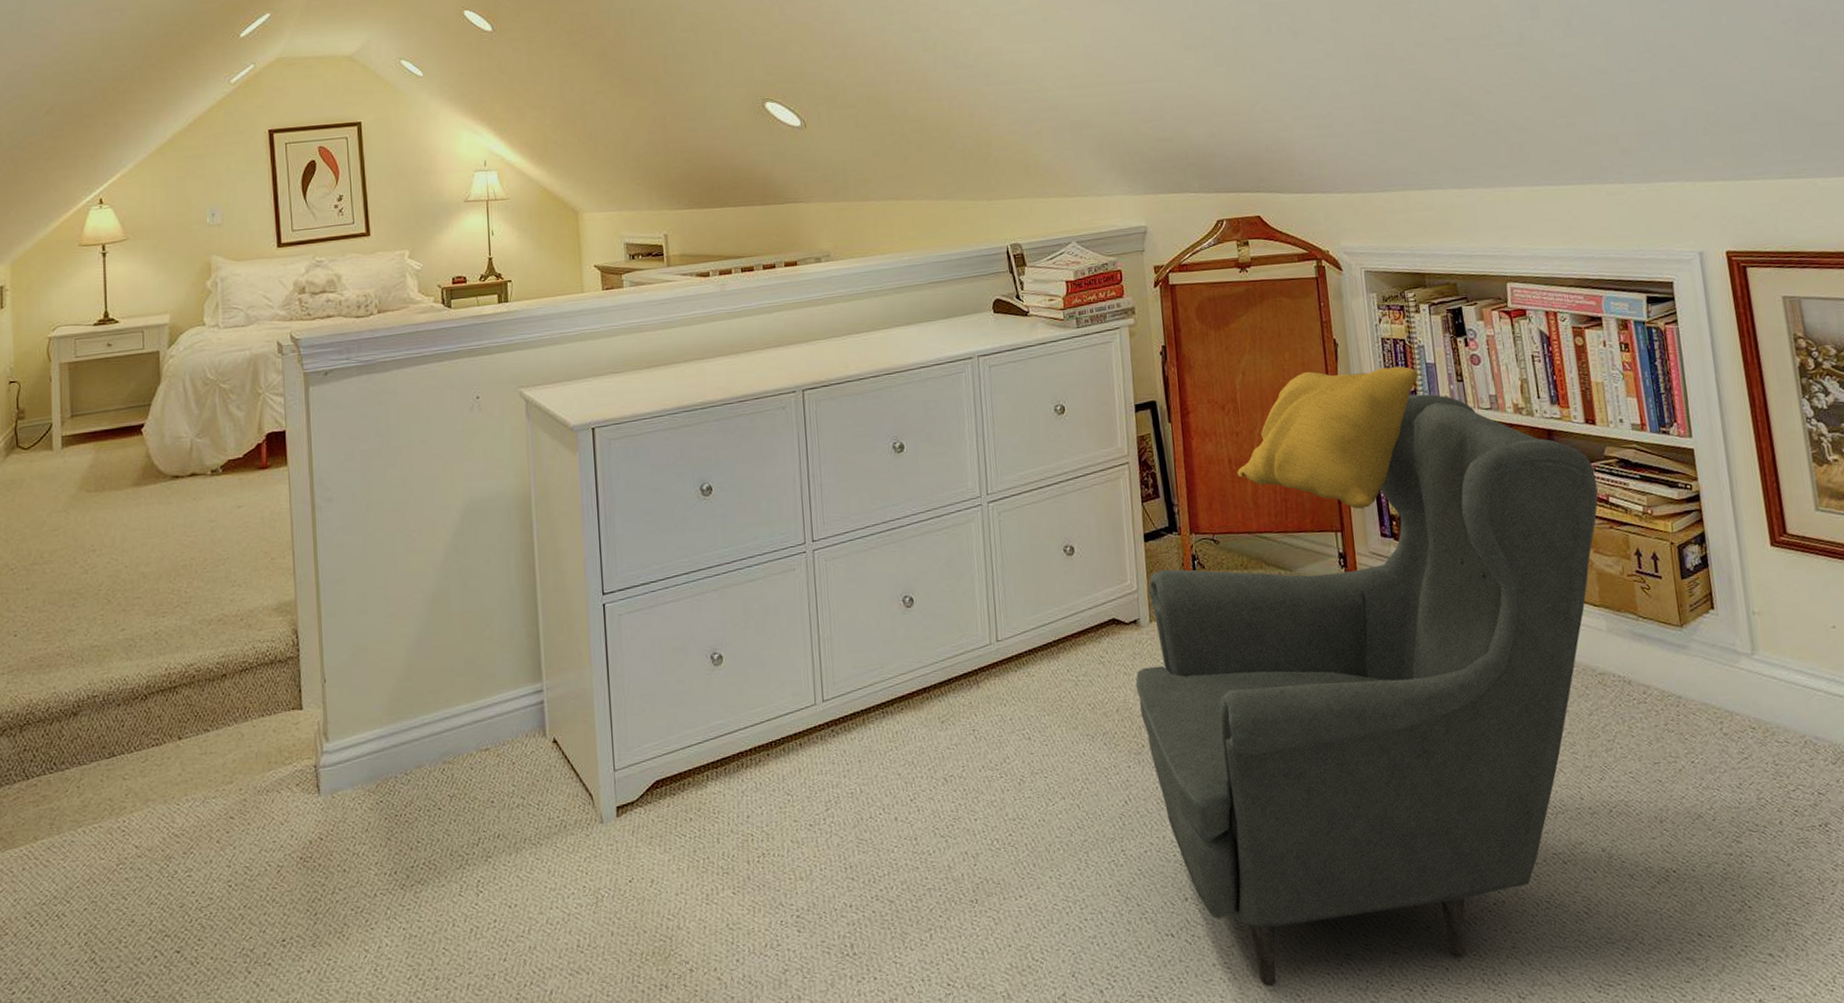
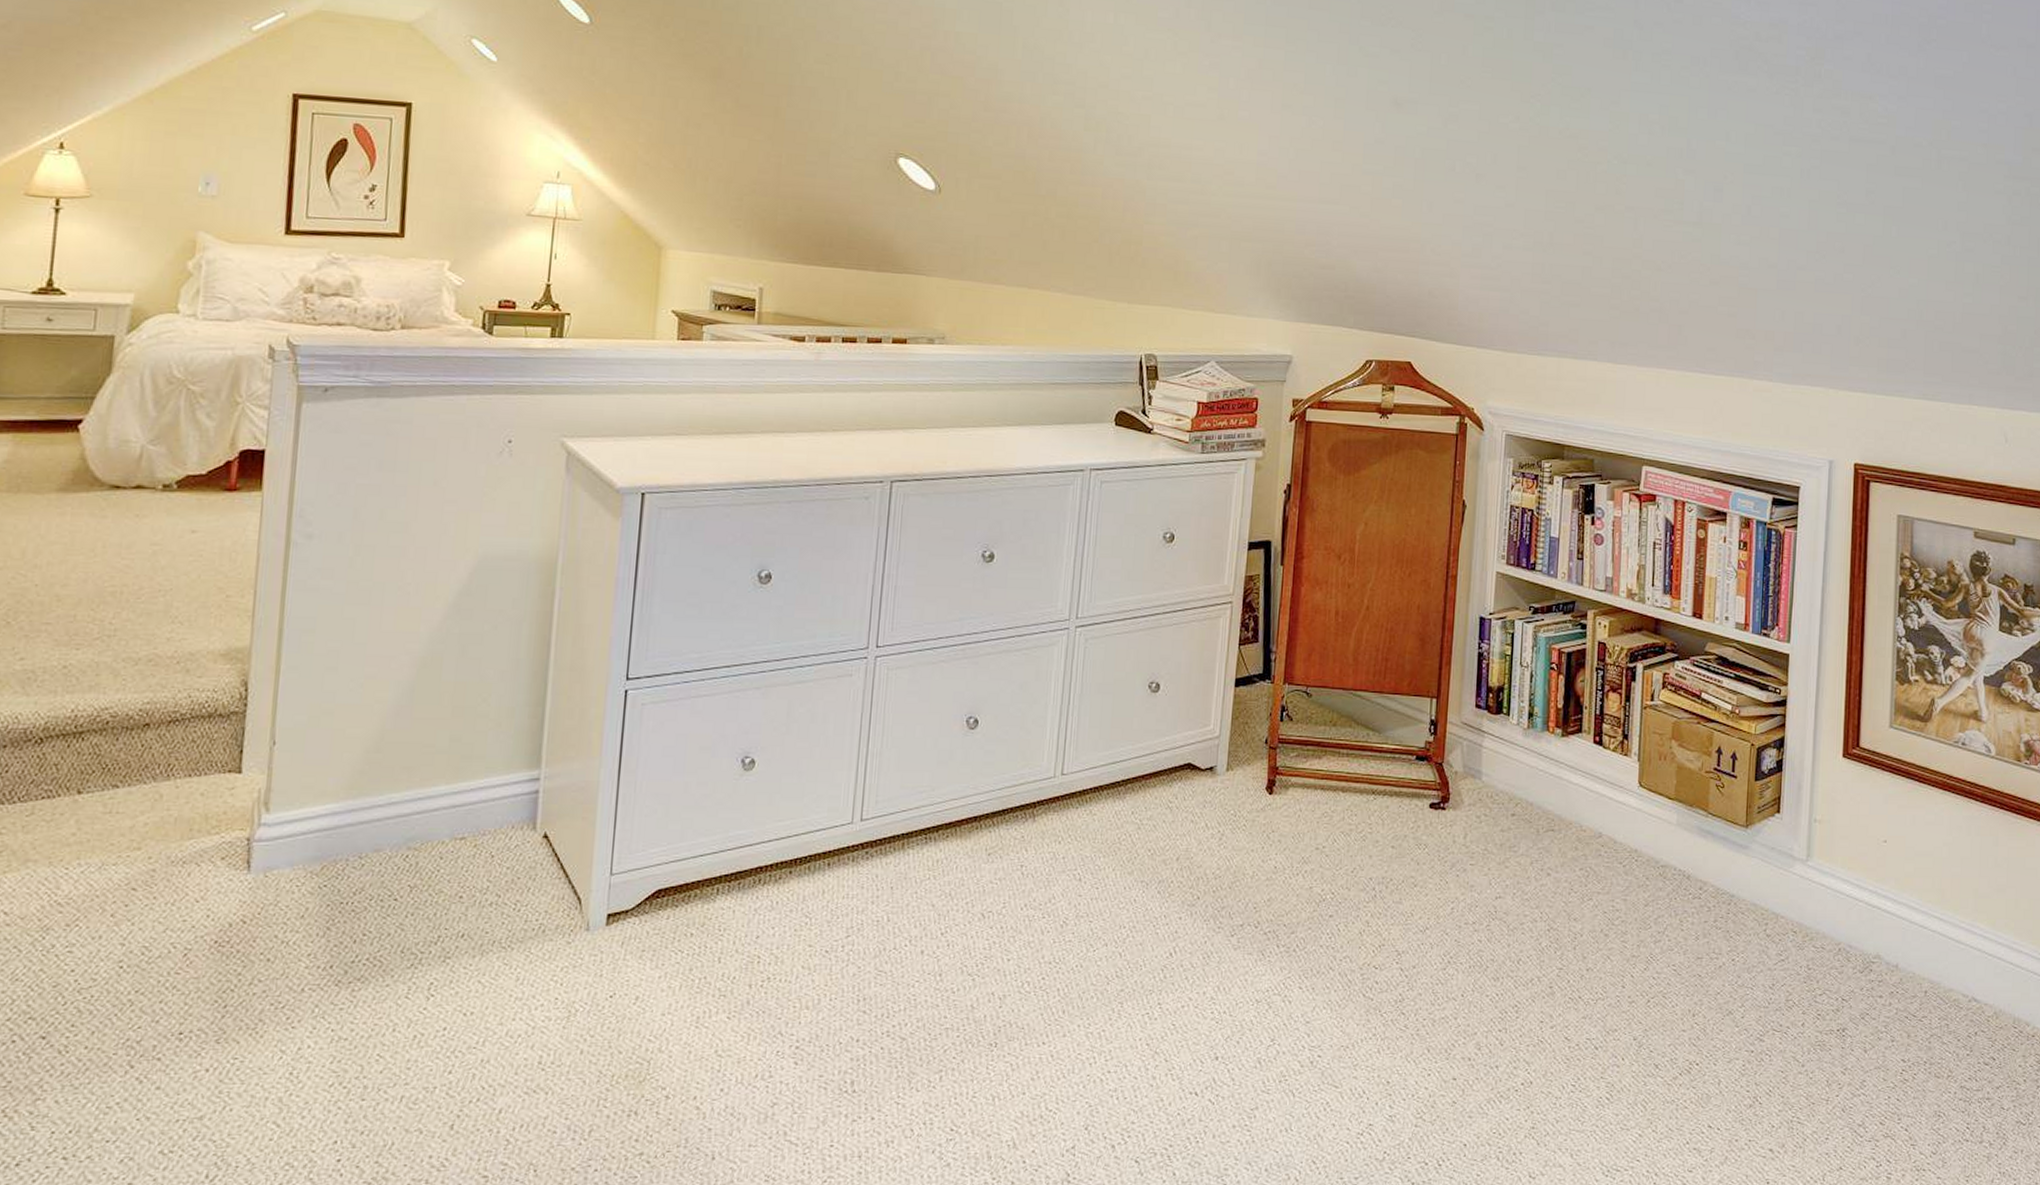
armchair: present [1135,366,1598,986] -> none [1201,530,1693,1151]

